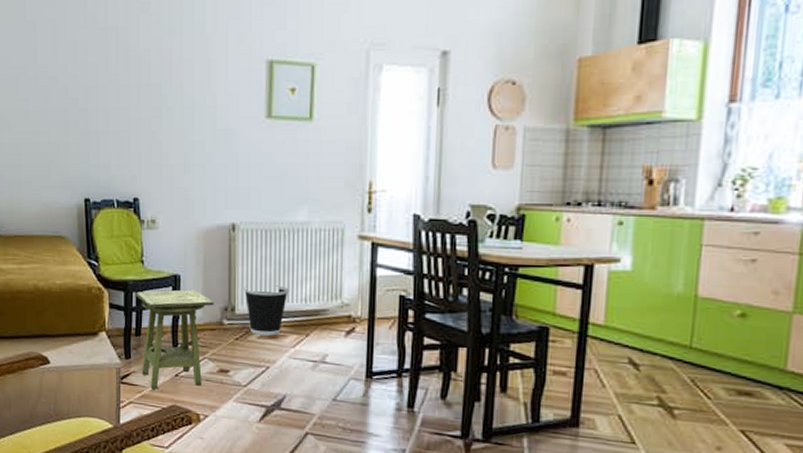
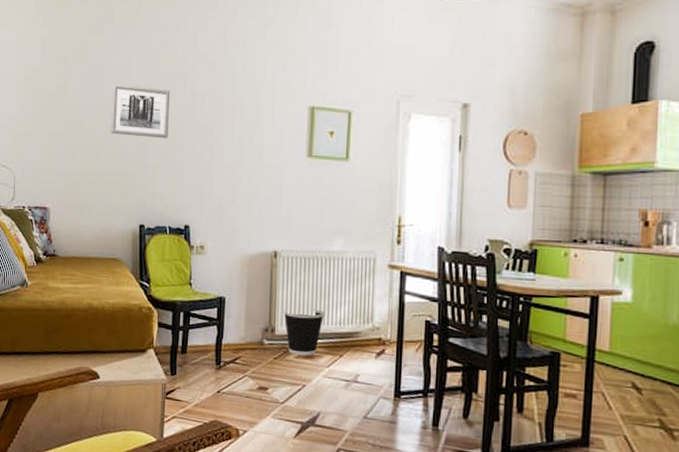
wall art: none [47,42,112,102] -> present [111,84,171,138]
side table: present [136,289,215,390] -> none [184,311,257,405]

